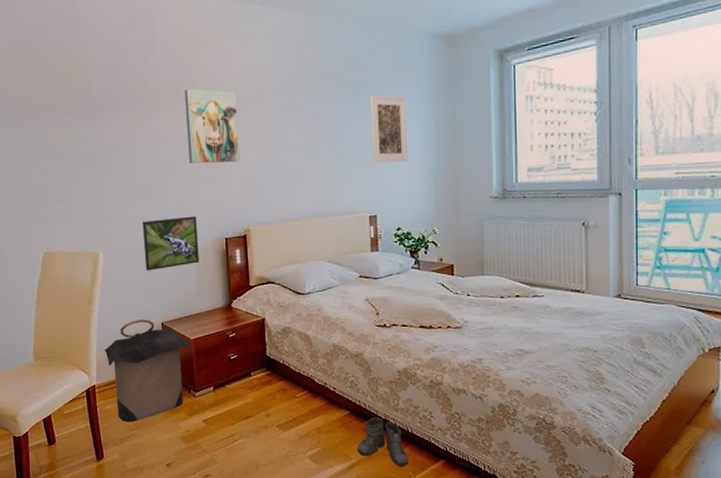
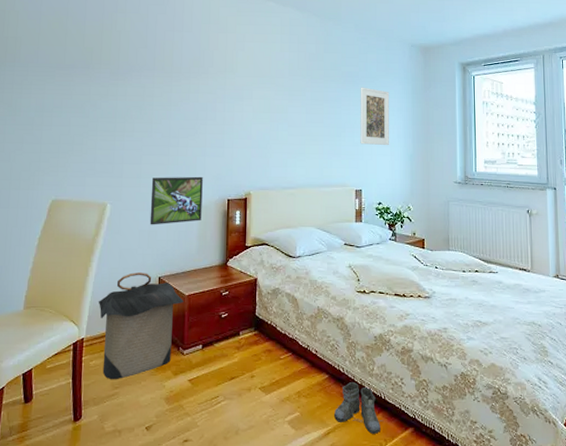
wall art: present [184,89,240,164] -> none [201,64,249,132]

